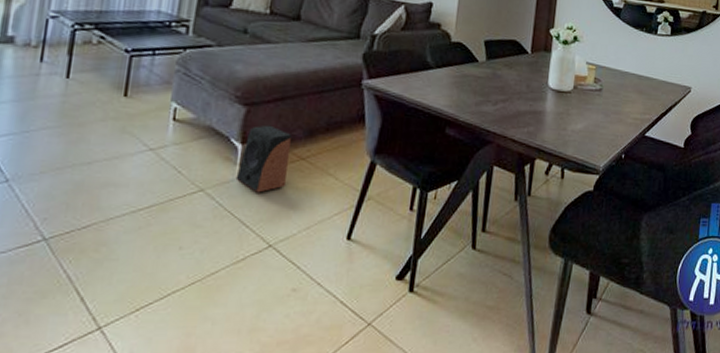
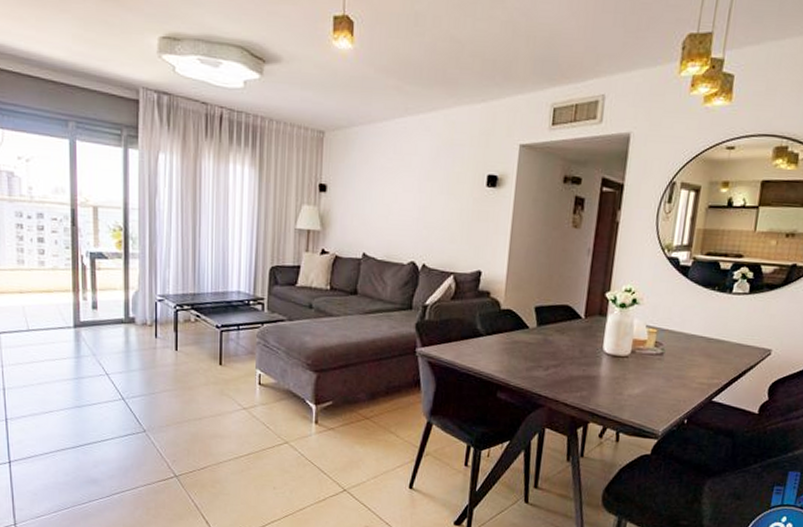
speaker: present [235,125,291,193] -> none [312,389,356,446]

